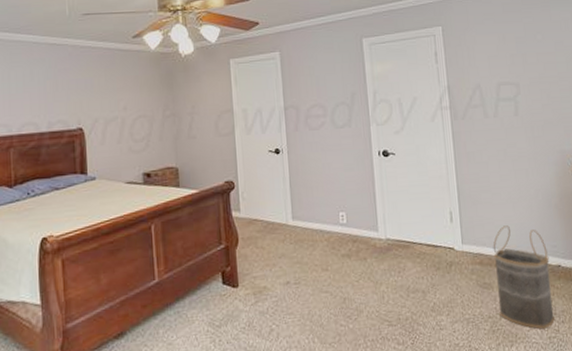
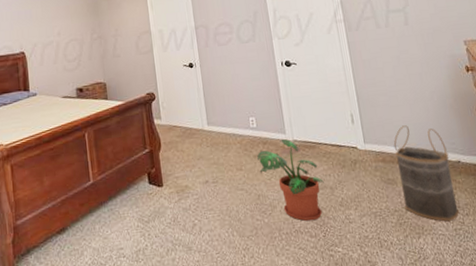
potted plant: none [345,236,416,328] -> present [257,138,324,221]

